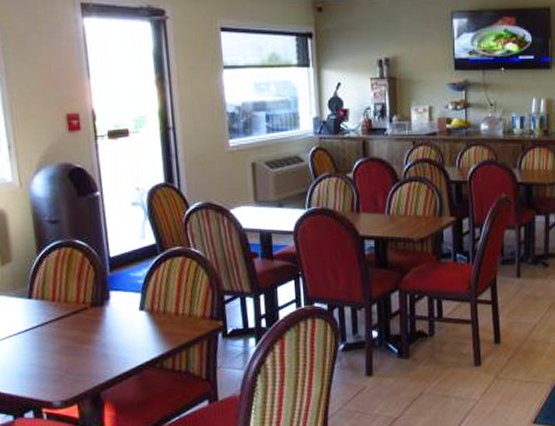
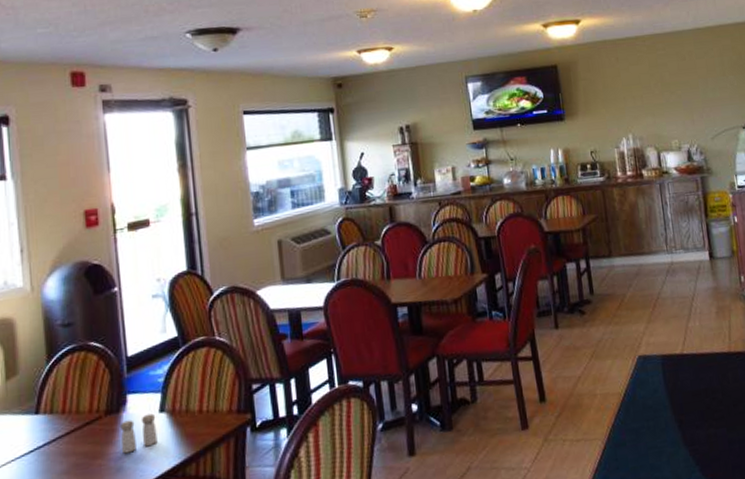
salt and pepper shaker: none [104,310,138,342] -> present [119,413,158,454]

